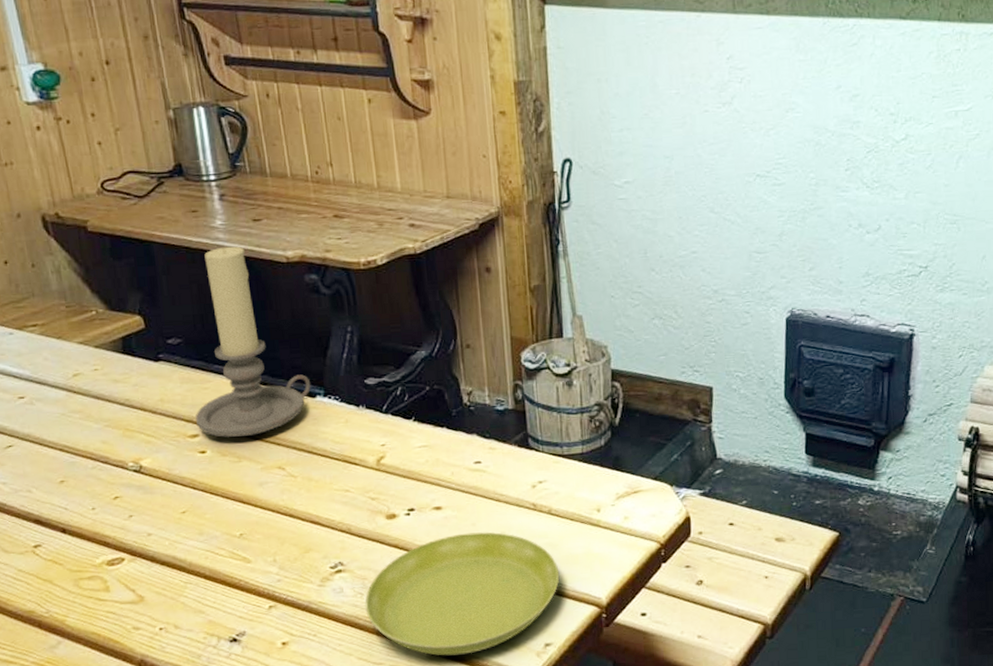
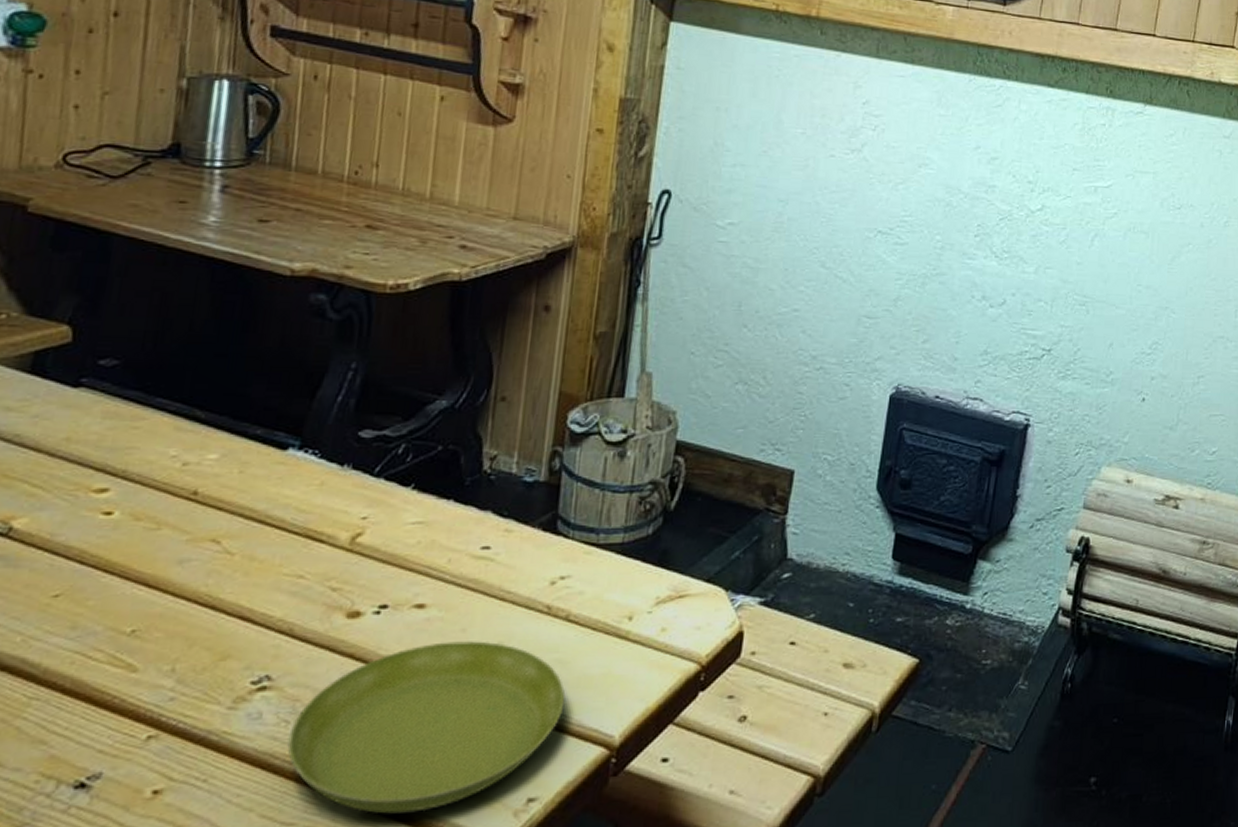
candle holder: present [194,246,311,437] -> none [109,249,285,495]

